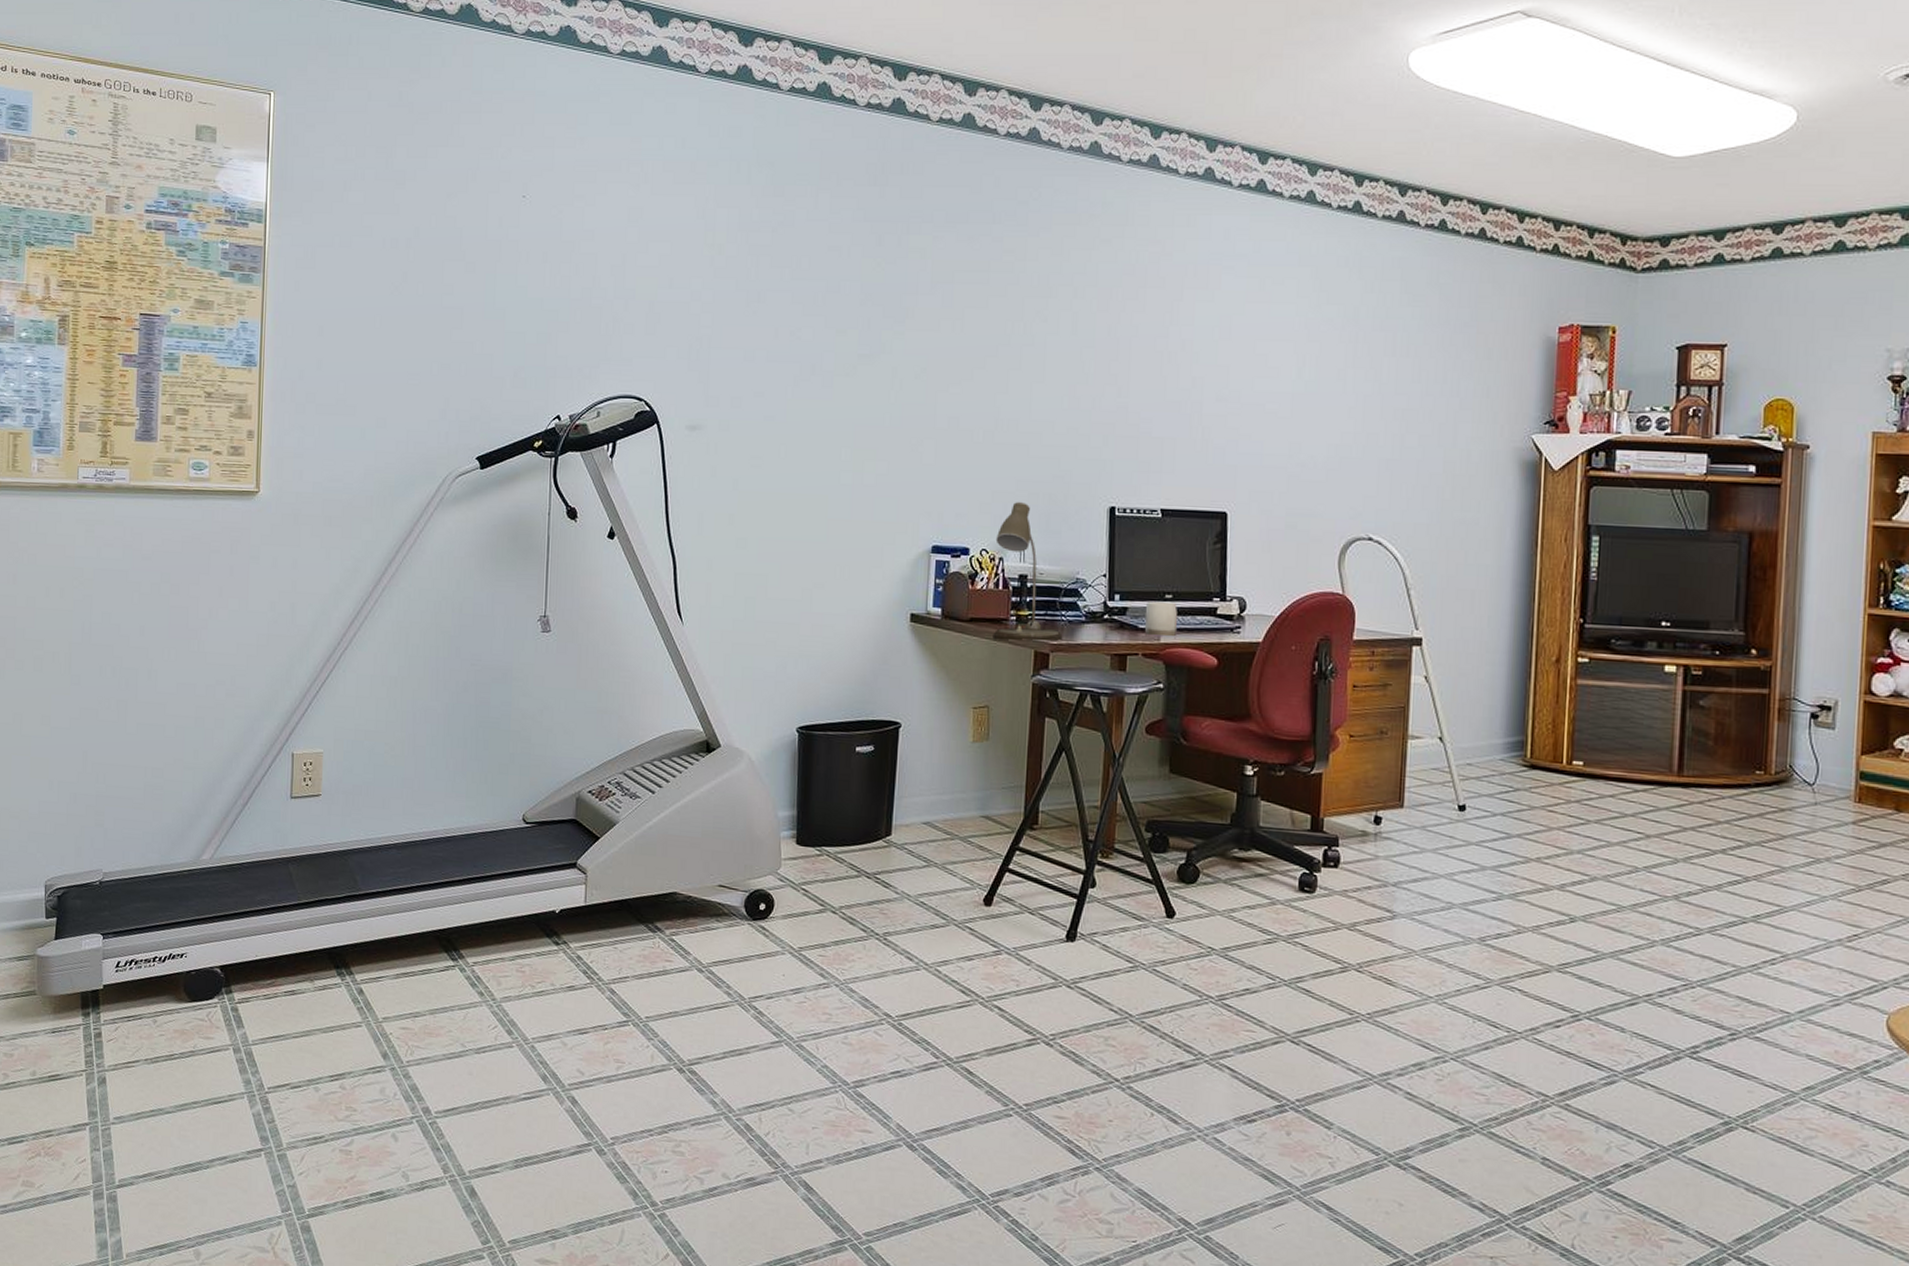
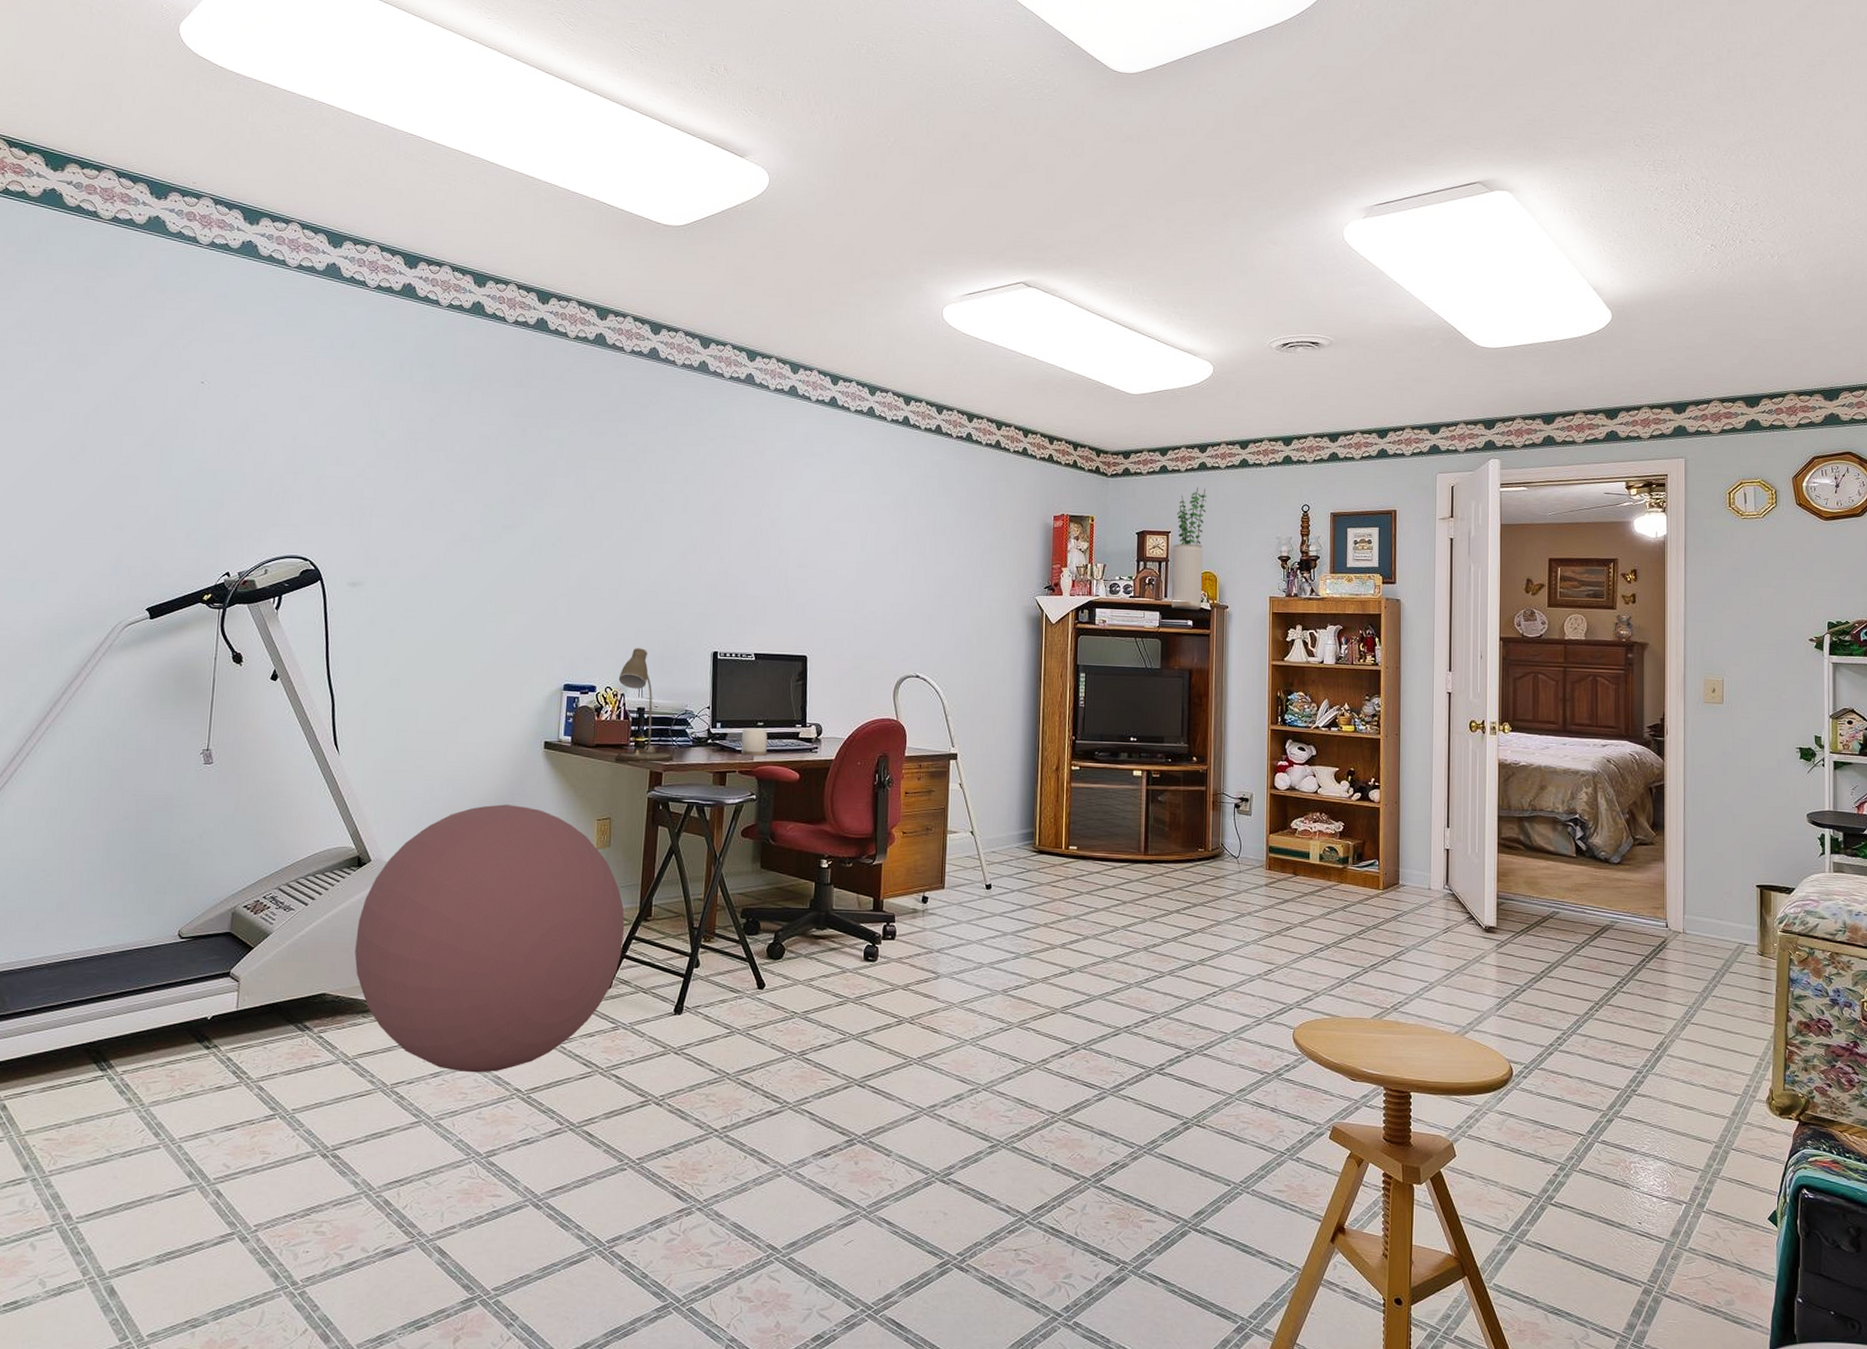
exercise ball: none [706,686,1007,993] -> present [354,804,625,1073]
vase: none [1725,281,1783,453] -> present [1171,486,1207,611]

